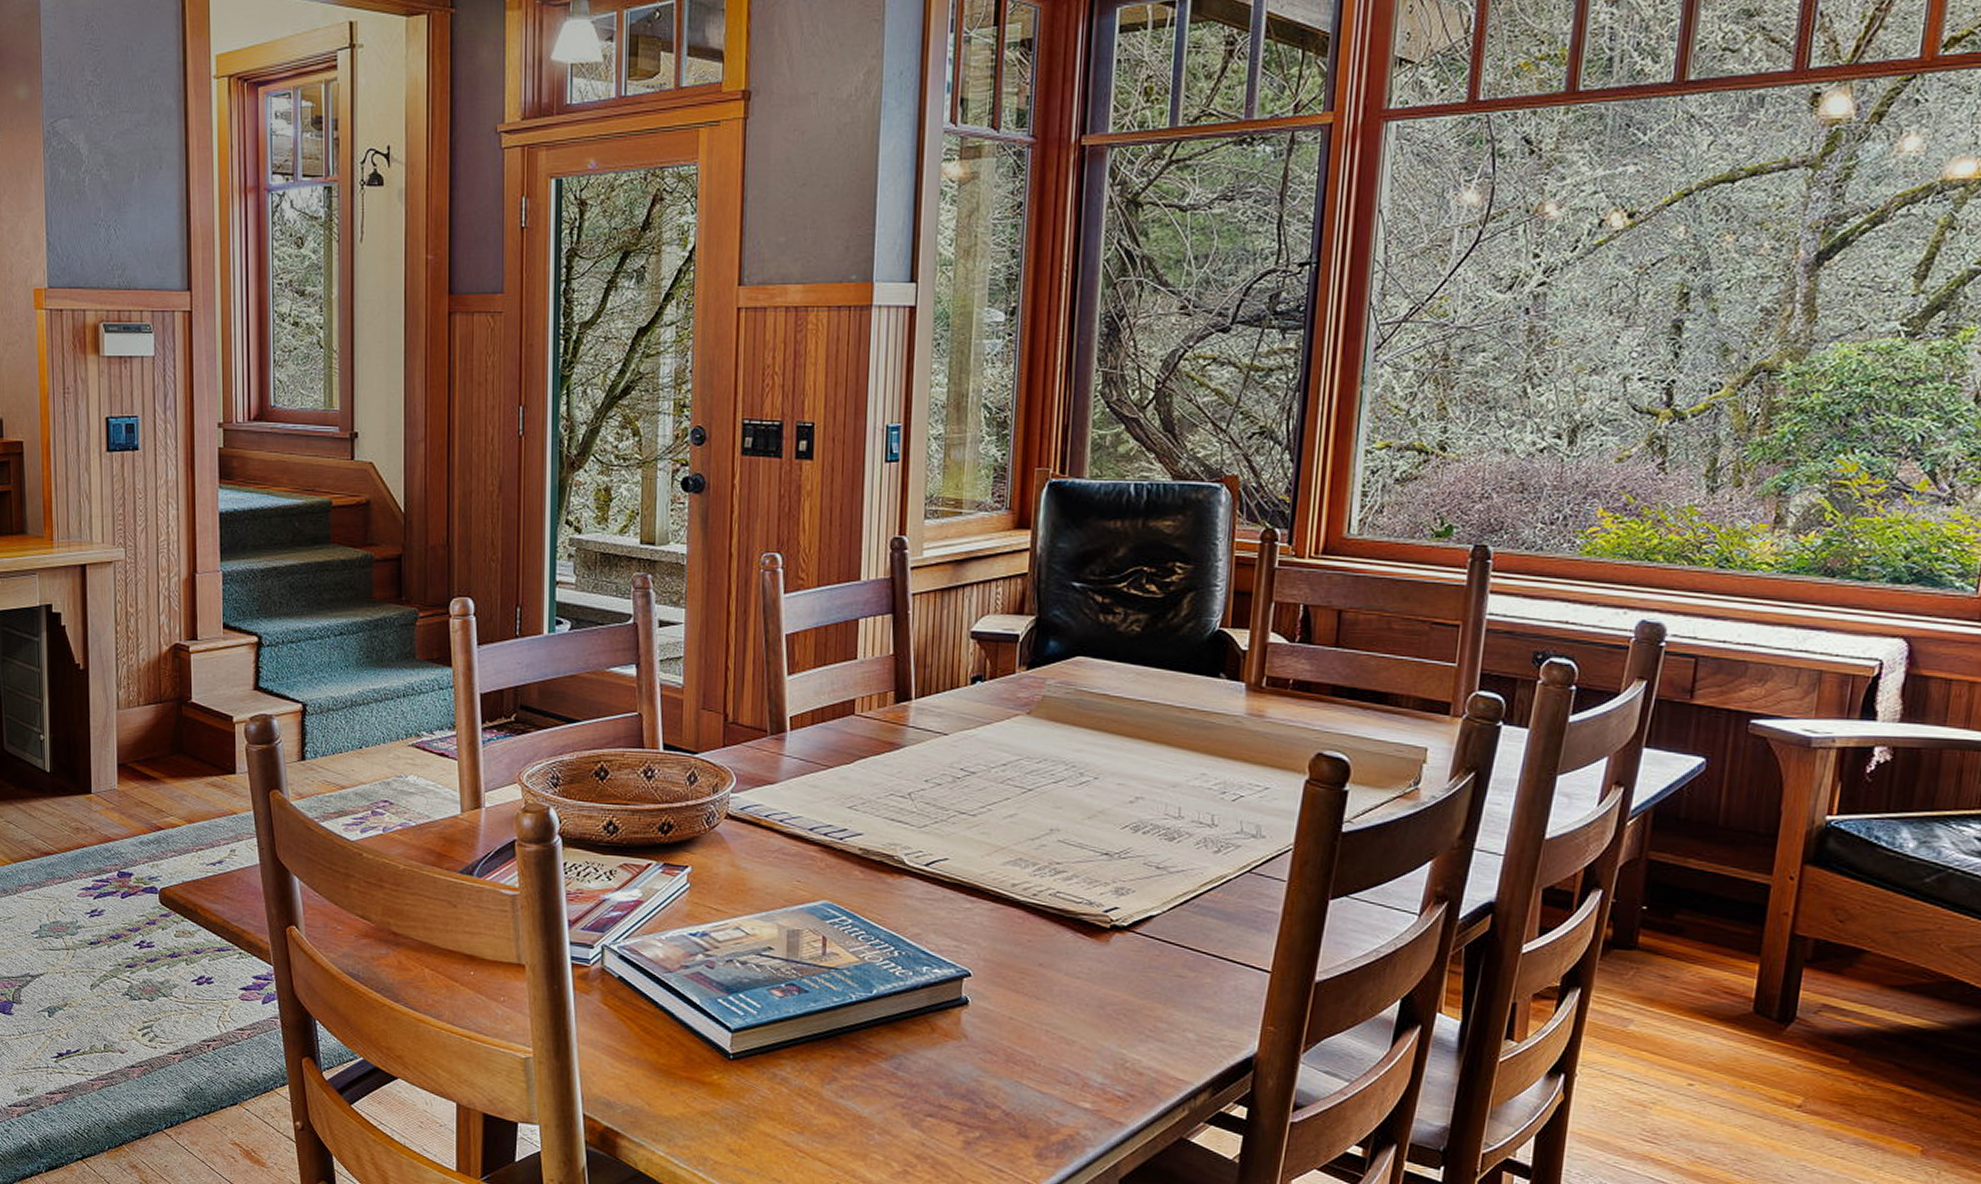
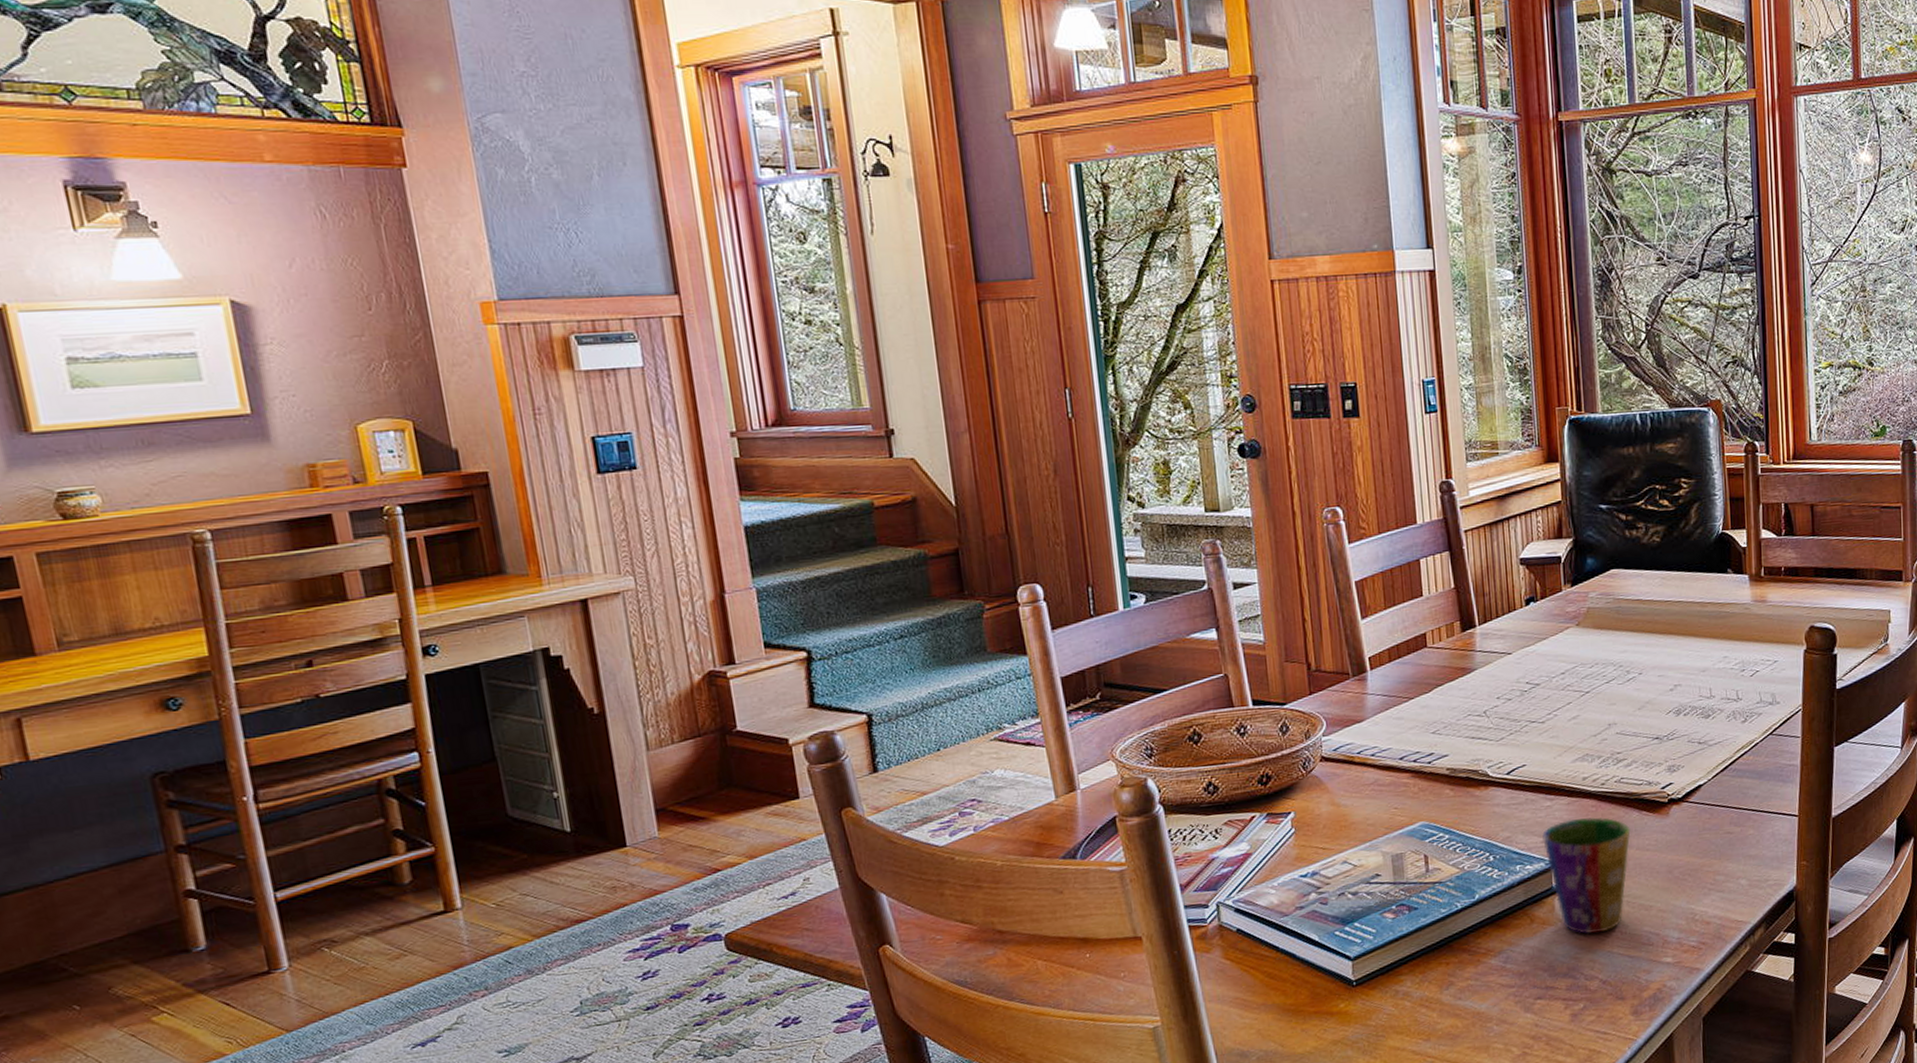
cup: none [957,927,1061,1059] -> present [1542,817,1631,935]

